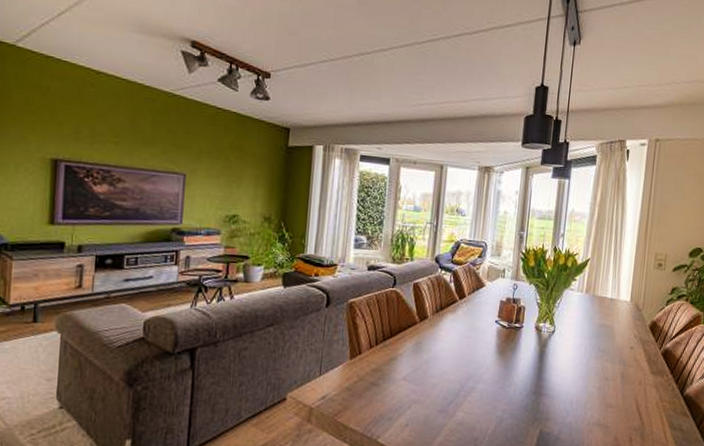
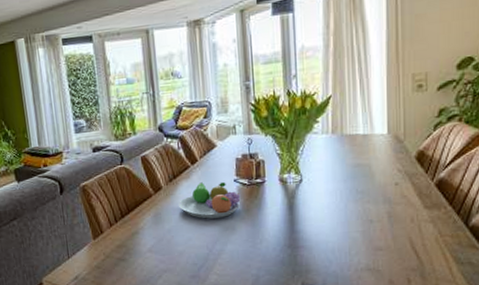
fruit bowl: none [440,318,499,356] -> present [179,182,241,219]

